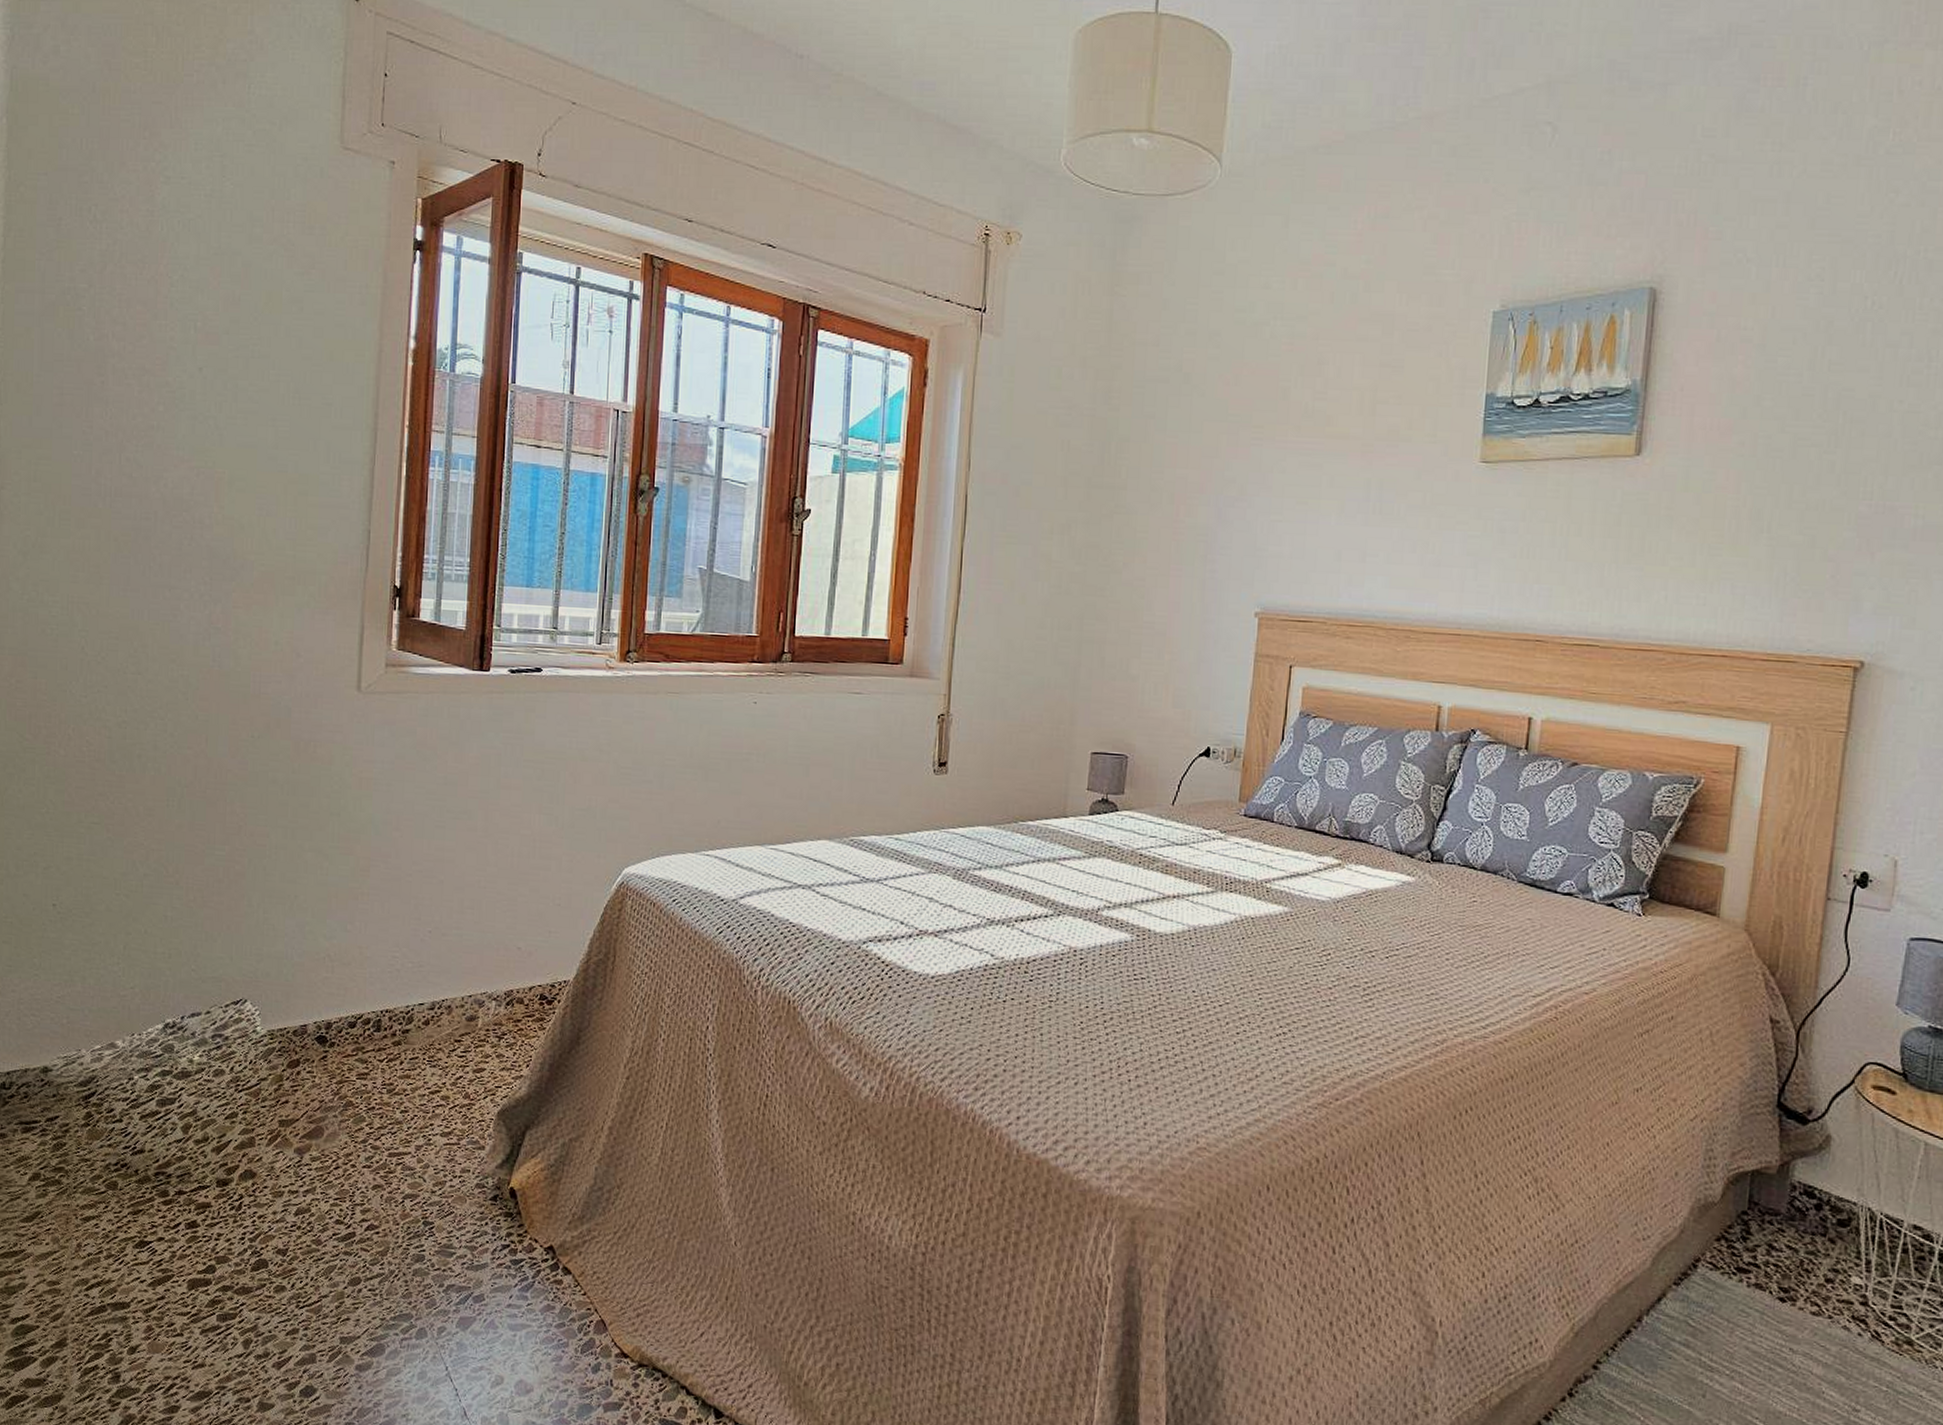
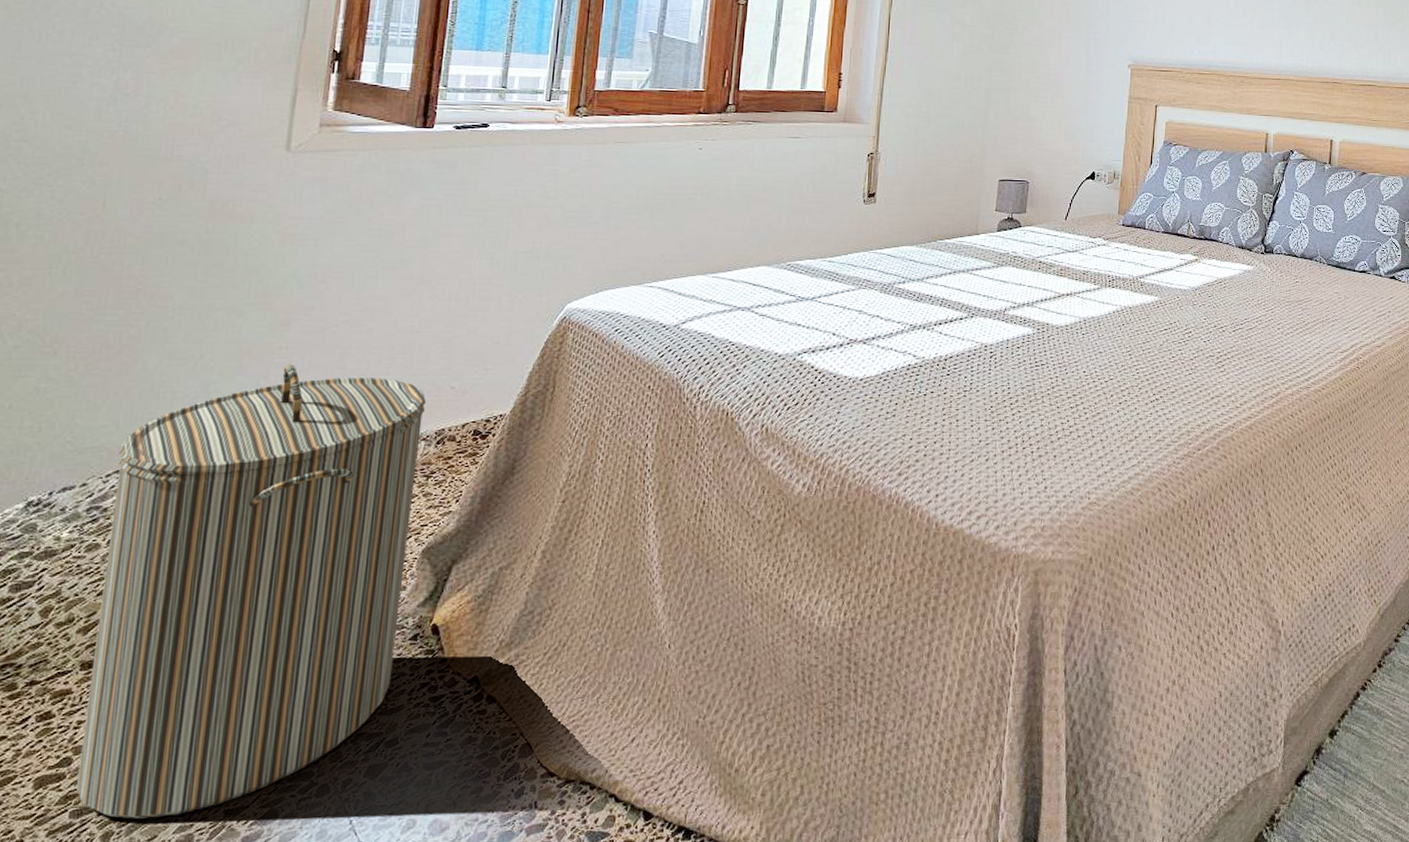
laundry hamper: none [221,911,495,1335] -> present [76,364,427,819]

